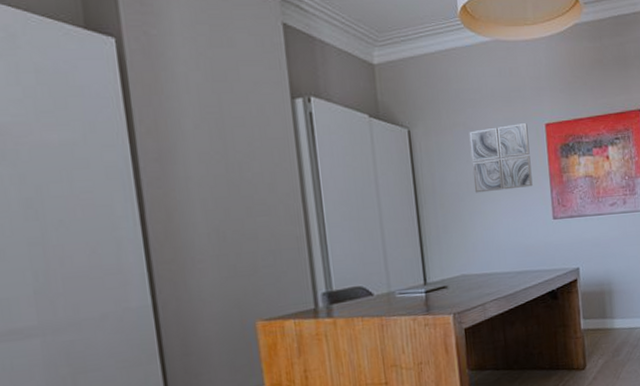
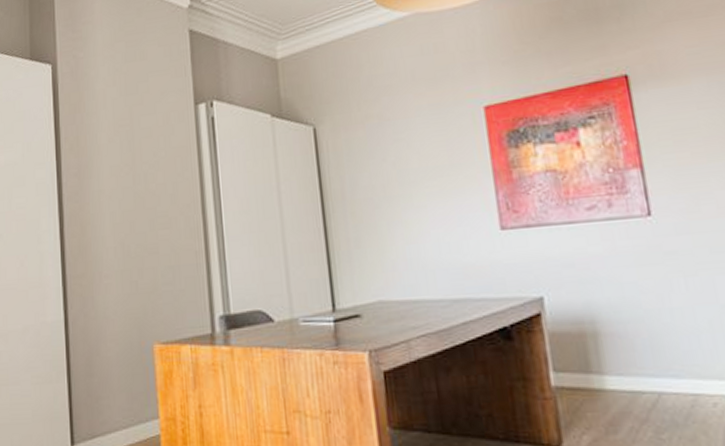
wall art: present [469,123,533,193] -> none [385,108,470,198]

